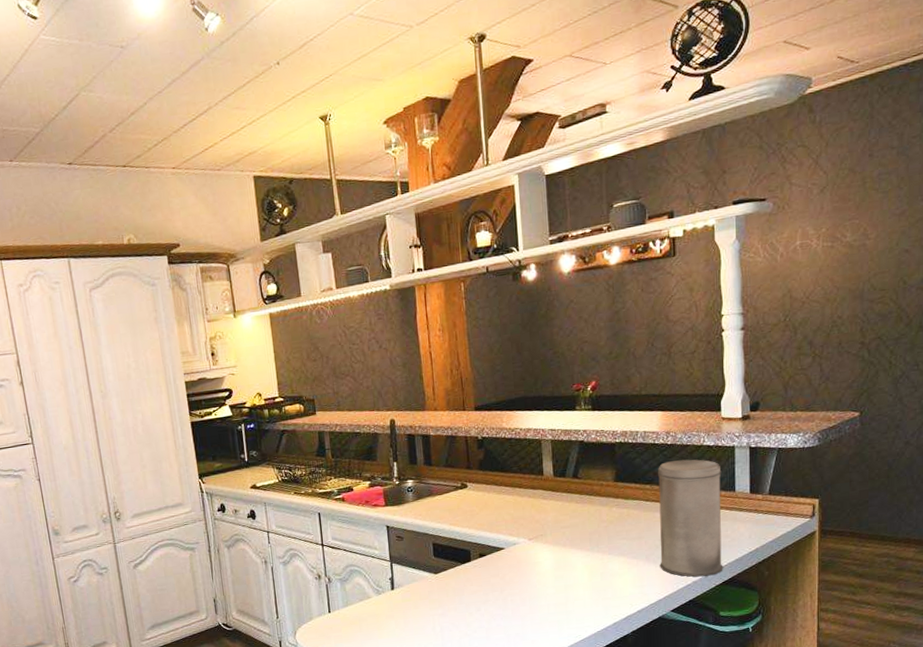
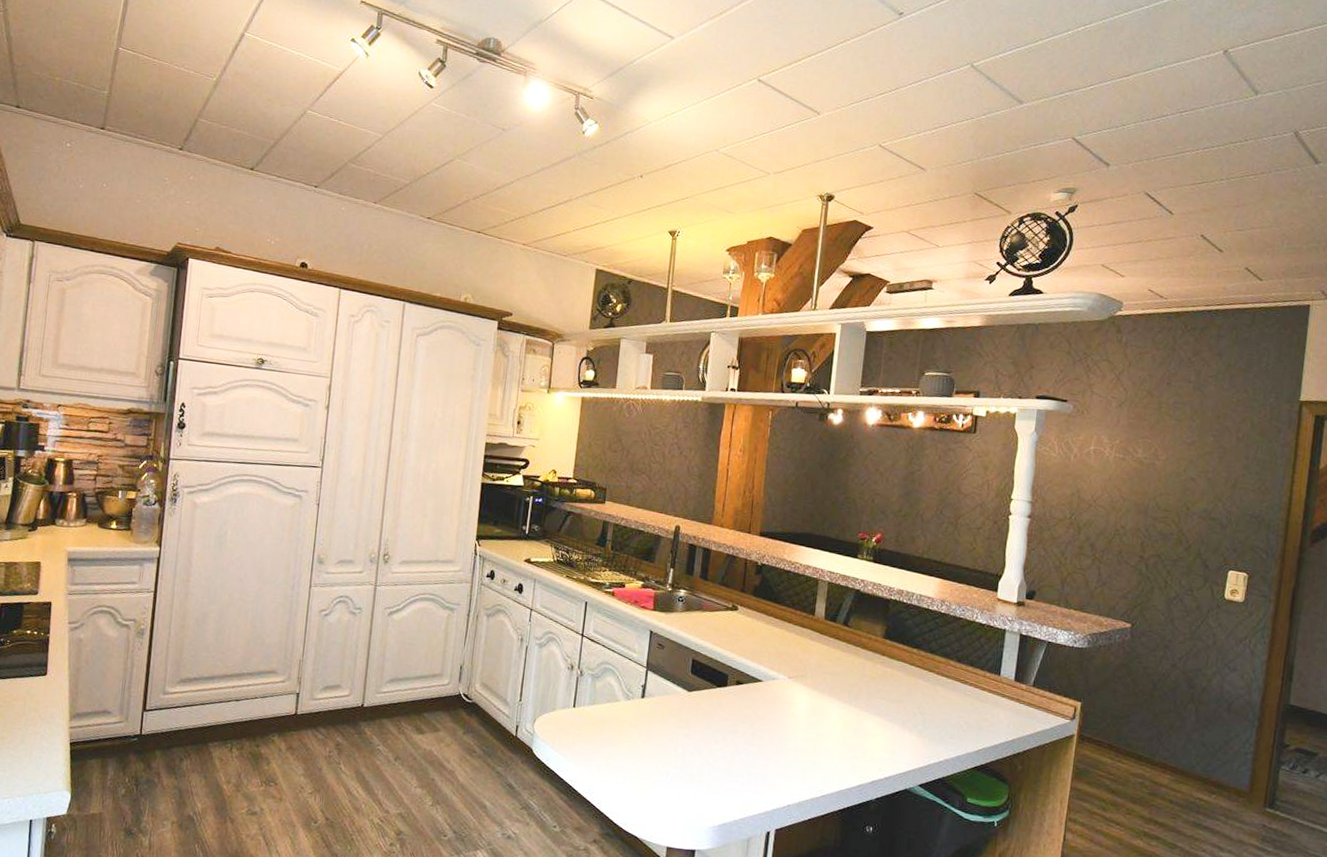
canister: present [657,459,723,577] -> none [914,630,990,758]

